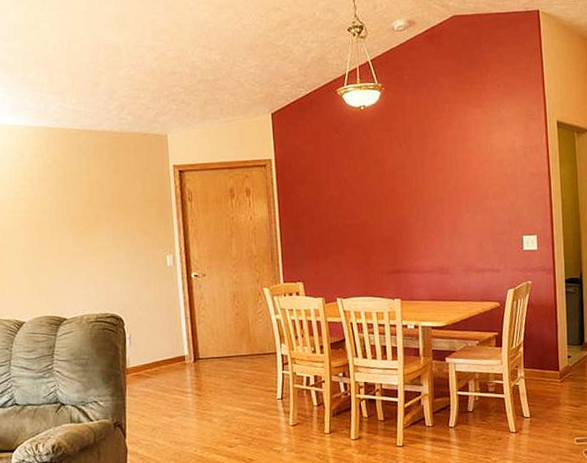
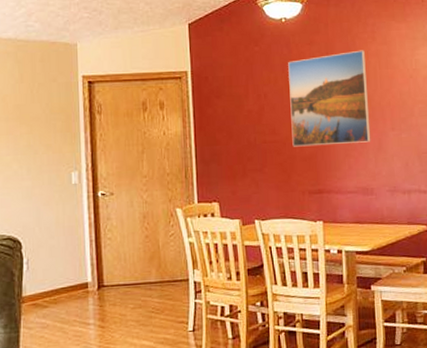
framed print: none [367,135,447,230] -> present [288,50,371,147]

